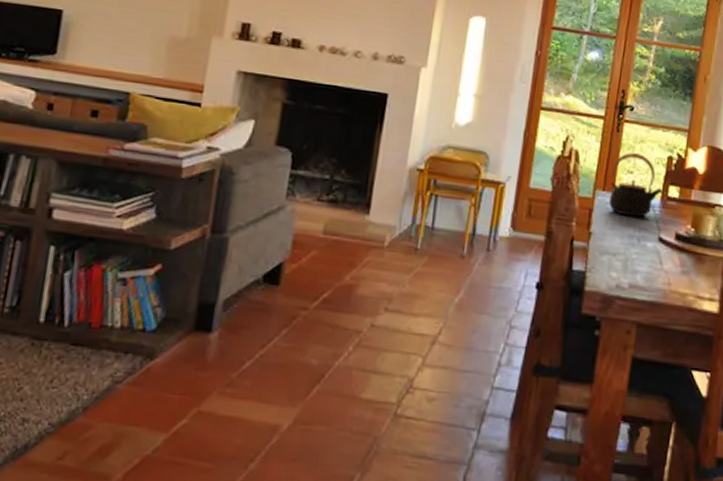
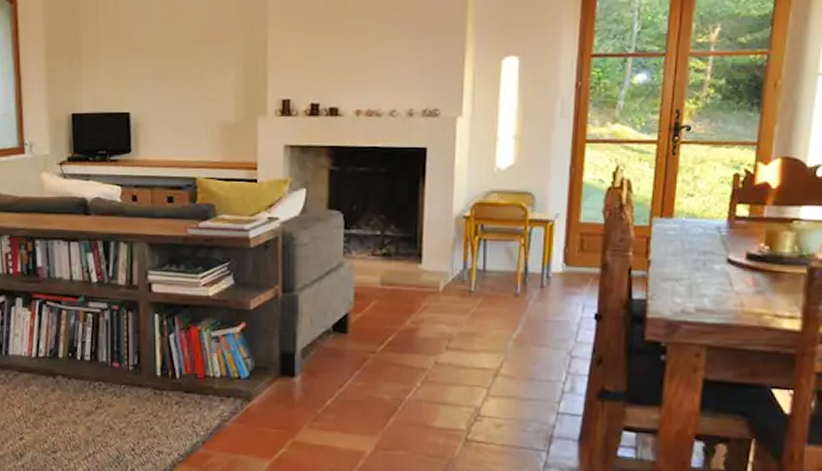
teapot: present [609,153,664,218] -> none [668,175,731,241]

